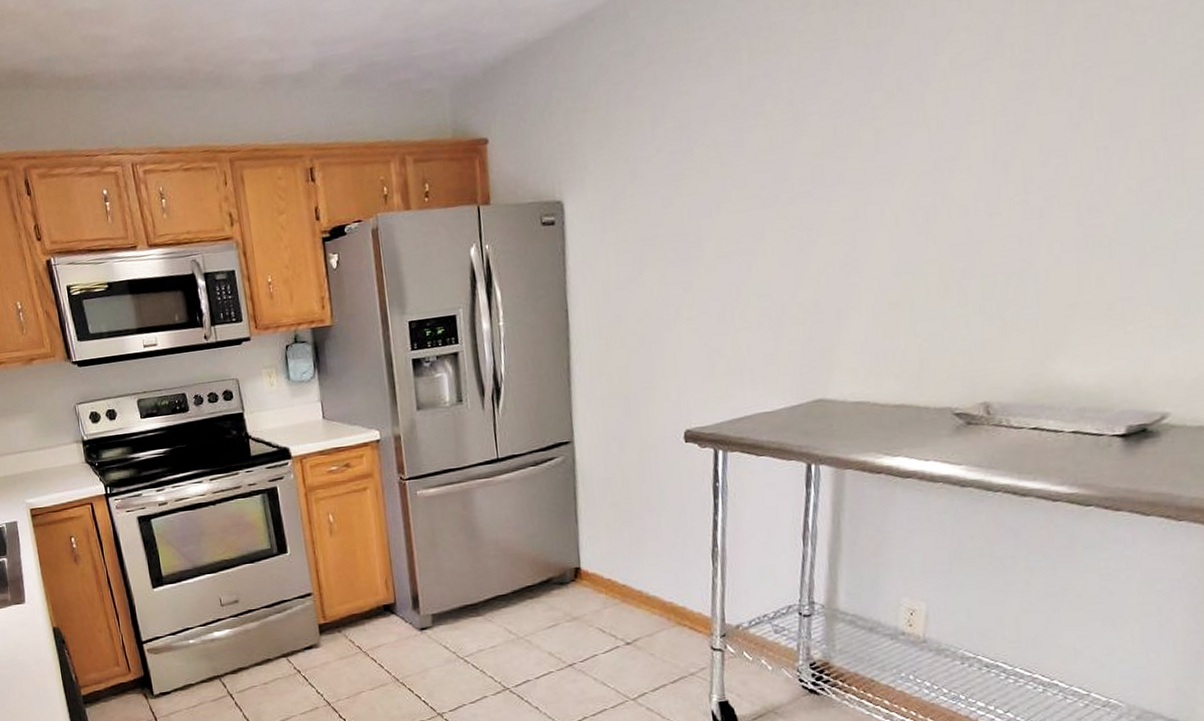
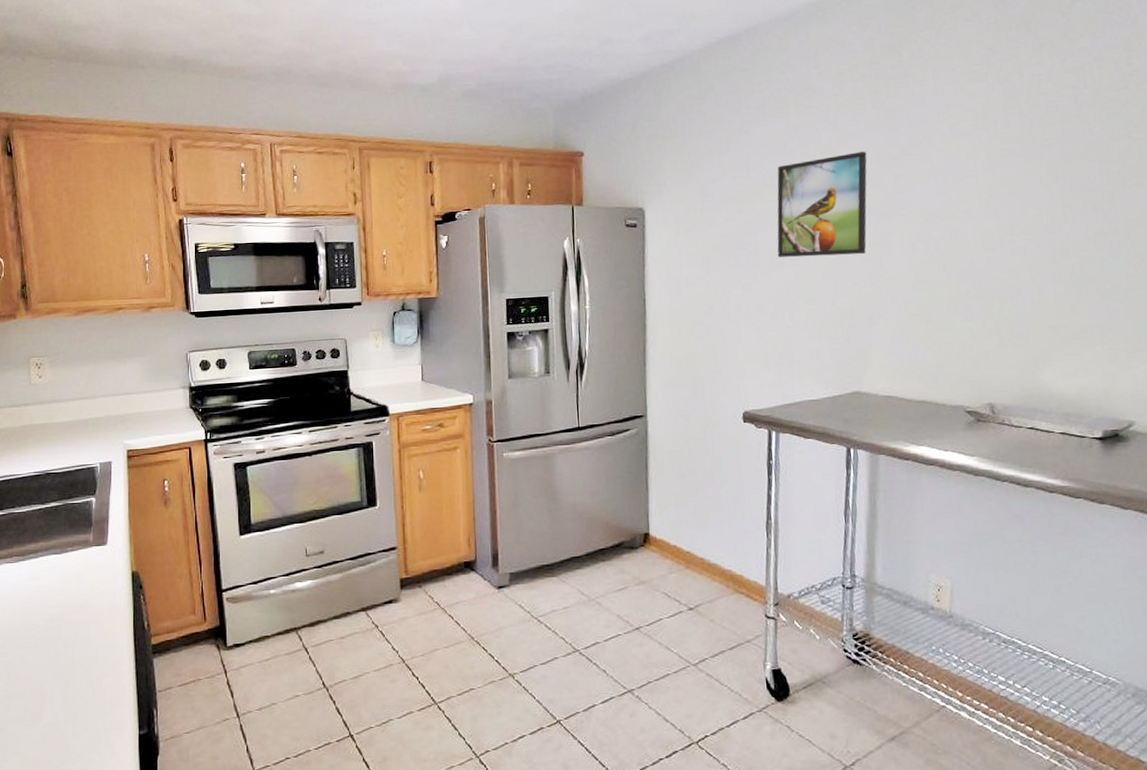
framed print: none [724,102,840,247] -> present [777,151,867,258]

